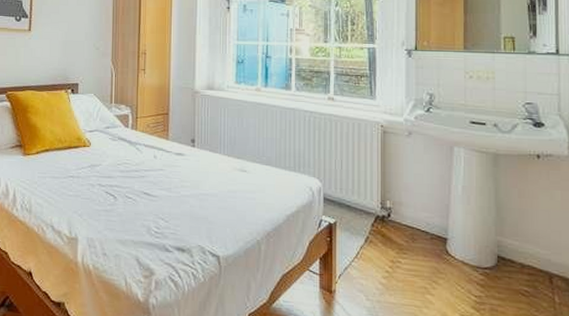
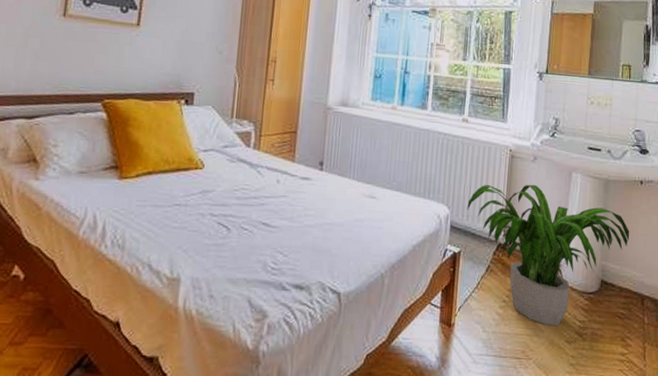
potted plant: none [340,158,529,300] -> present [467,184,630,326]

